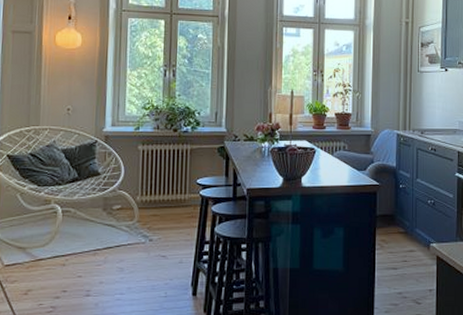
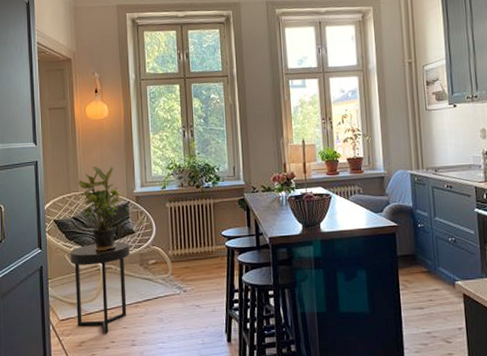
side table: none [22,183,93,281] -> present [69,241,130,333]
potted plant: none [39,100,88,192] -> present [78,166,121,251]

